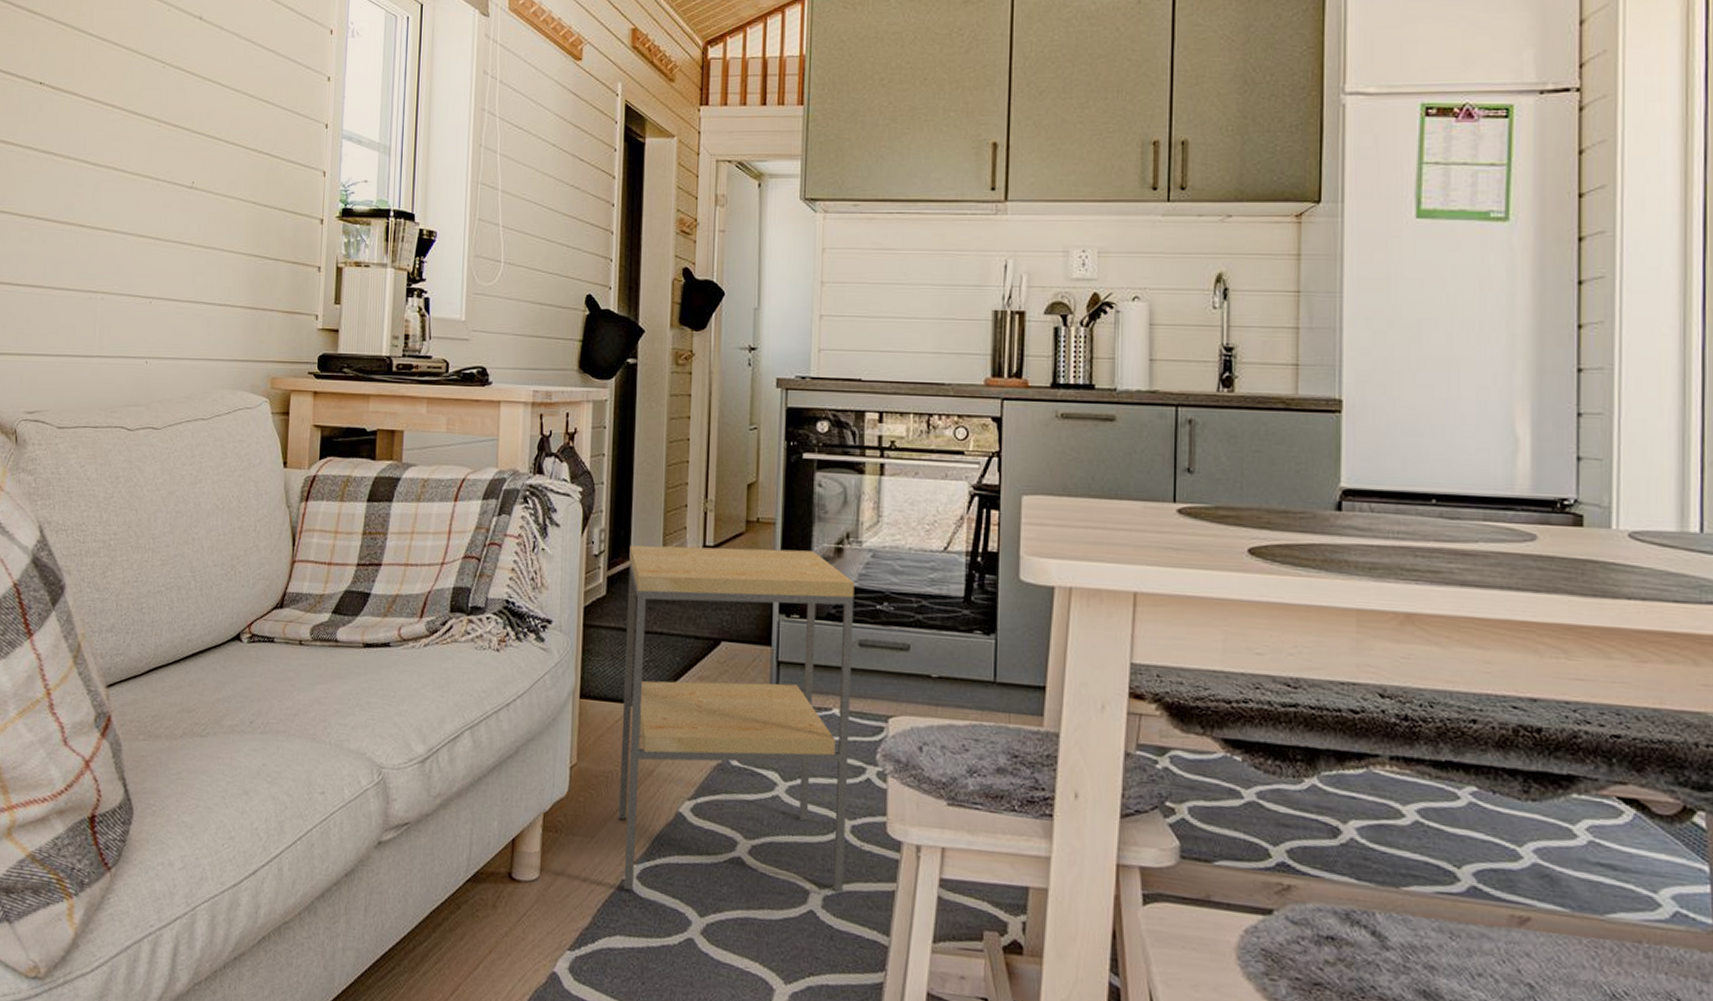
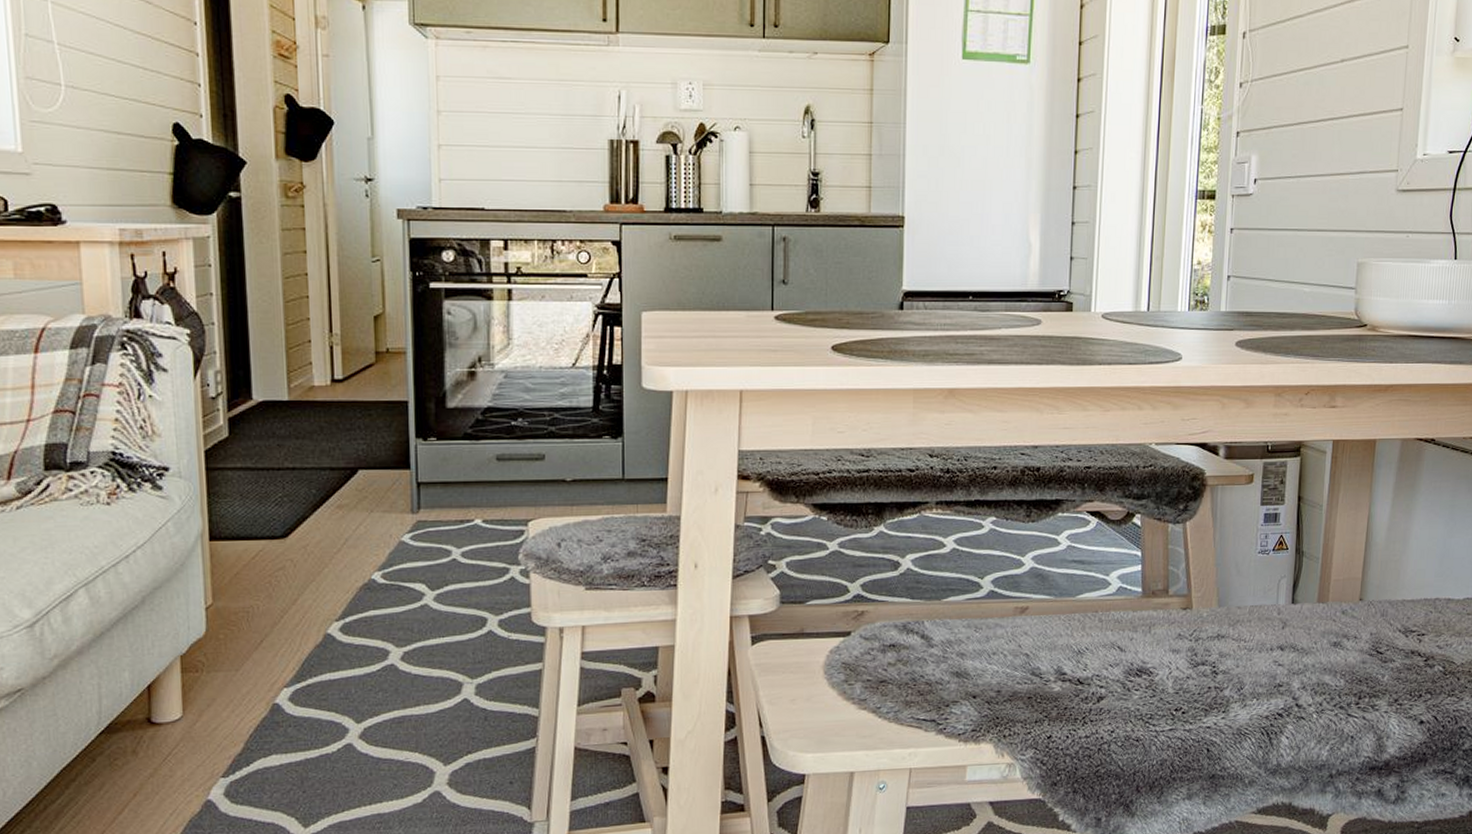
side table: present [619,545,855,892] -> none [250,376,495,713]

